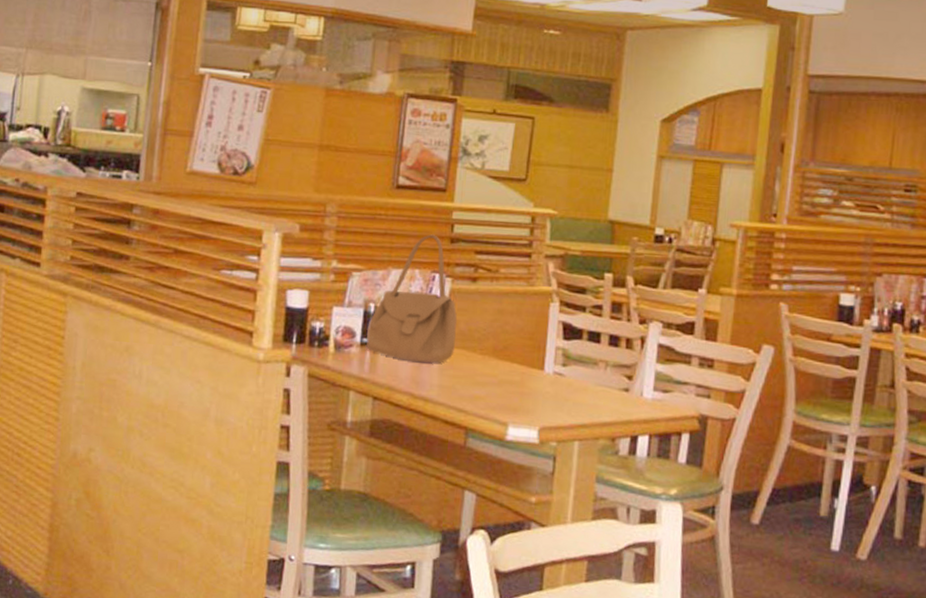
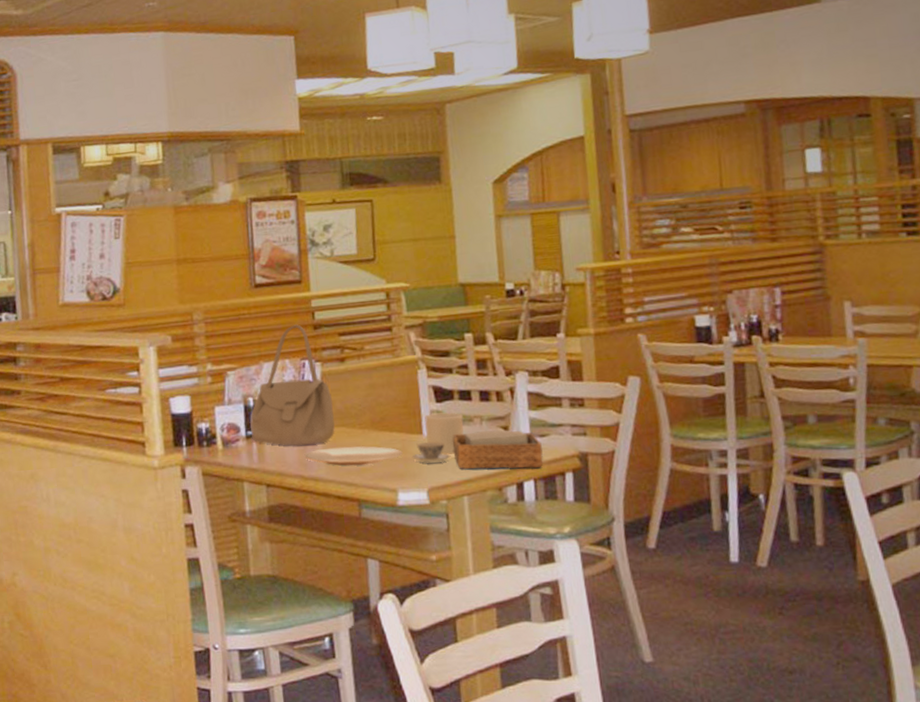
plate: none [418,369,520,394] -> present [304,446,403,466]
teacup: none [530,378,569,403] -> present [413,441,451,464]
mug: none [547,350,589,396] -> present [424,412,464,455]
napkin holder: none [572,376,663,424] -> present [452,430,543,470]

